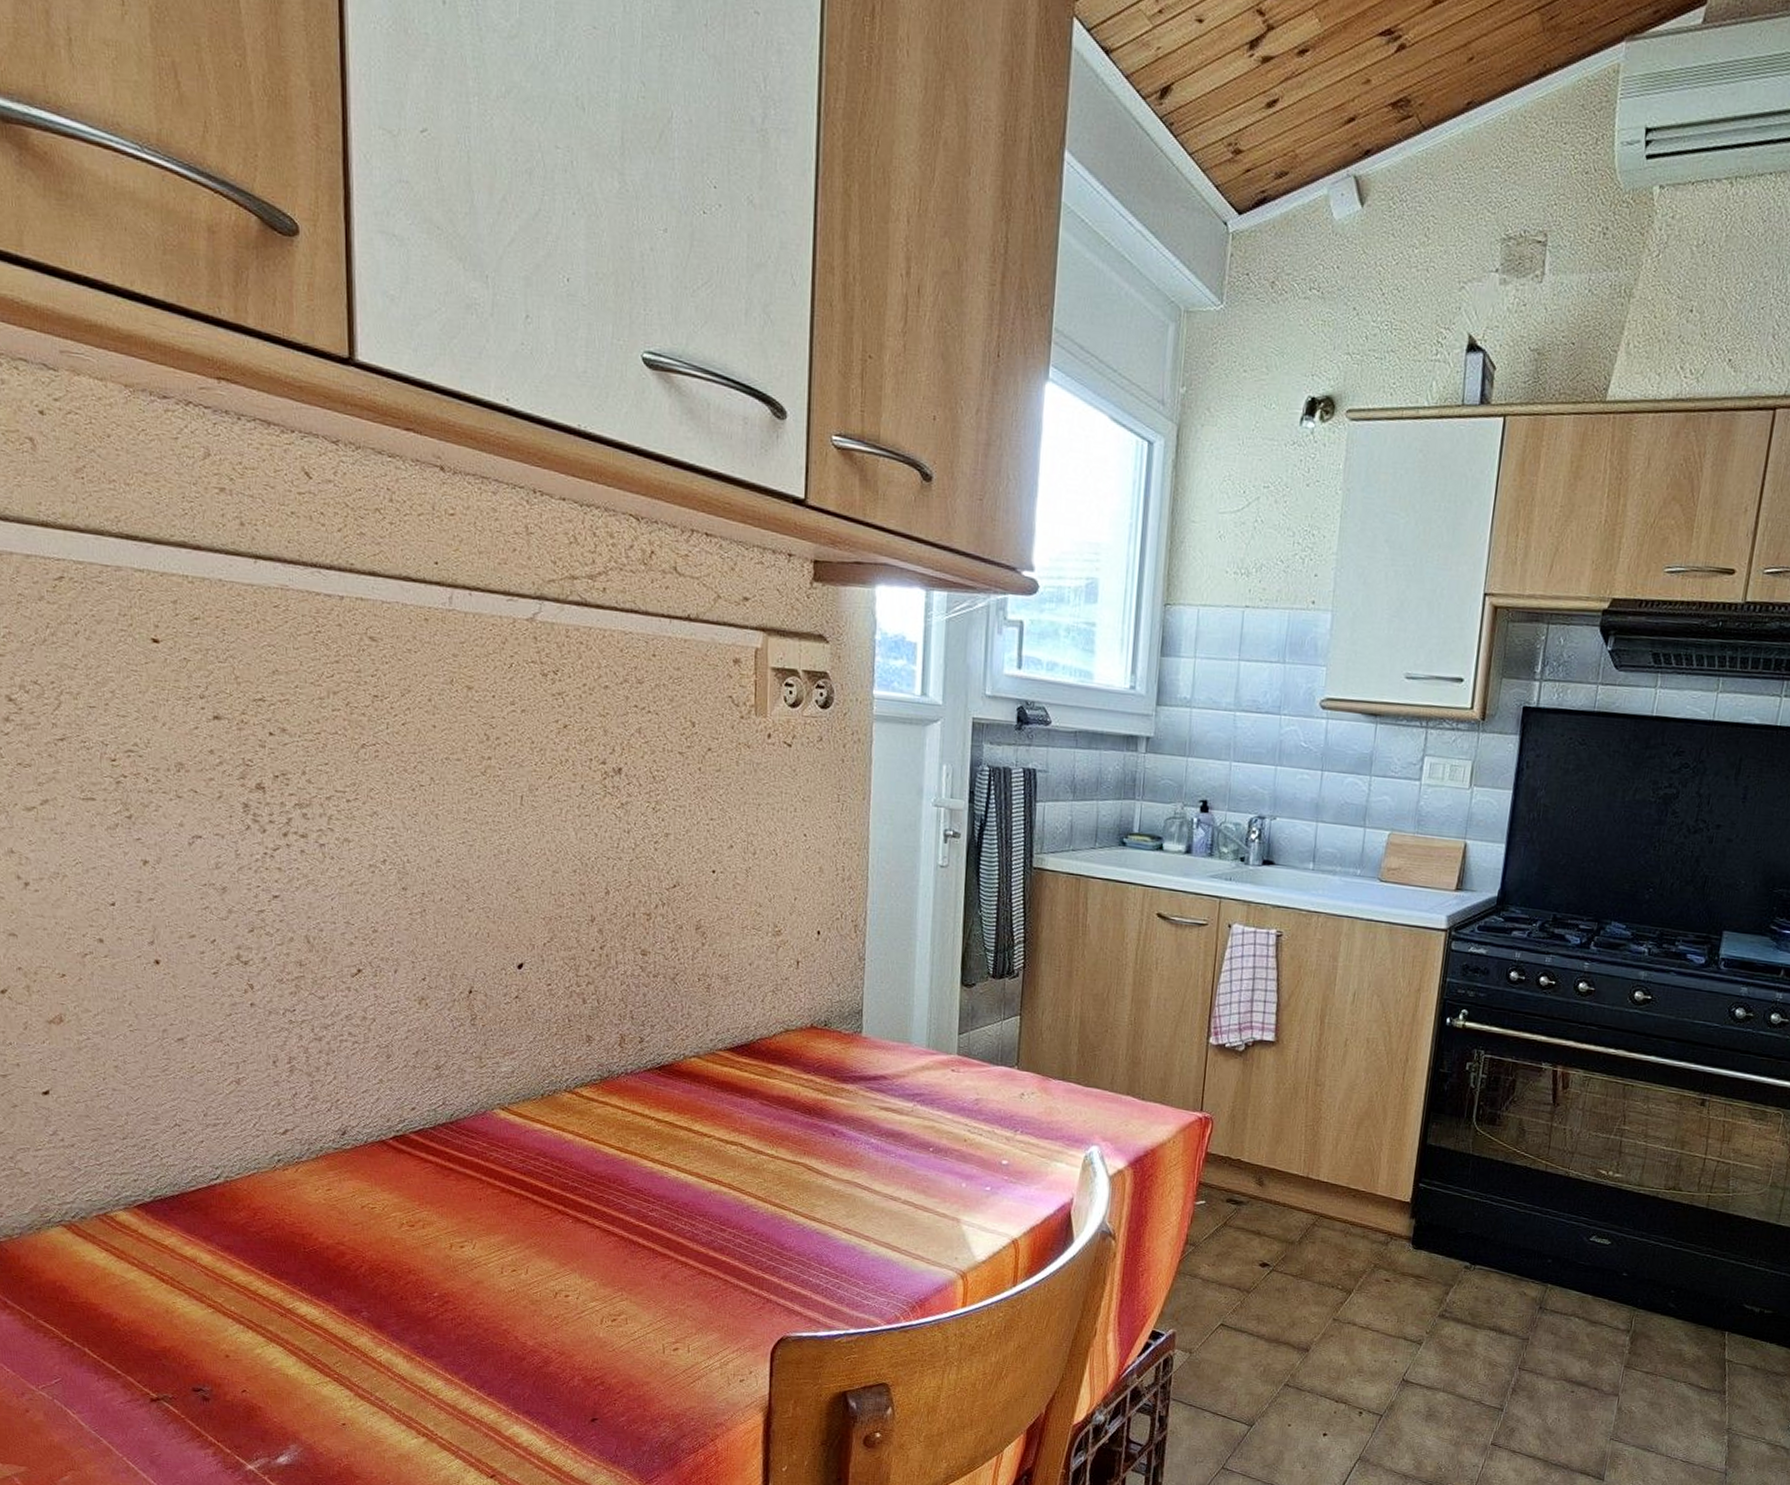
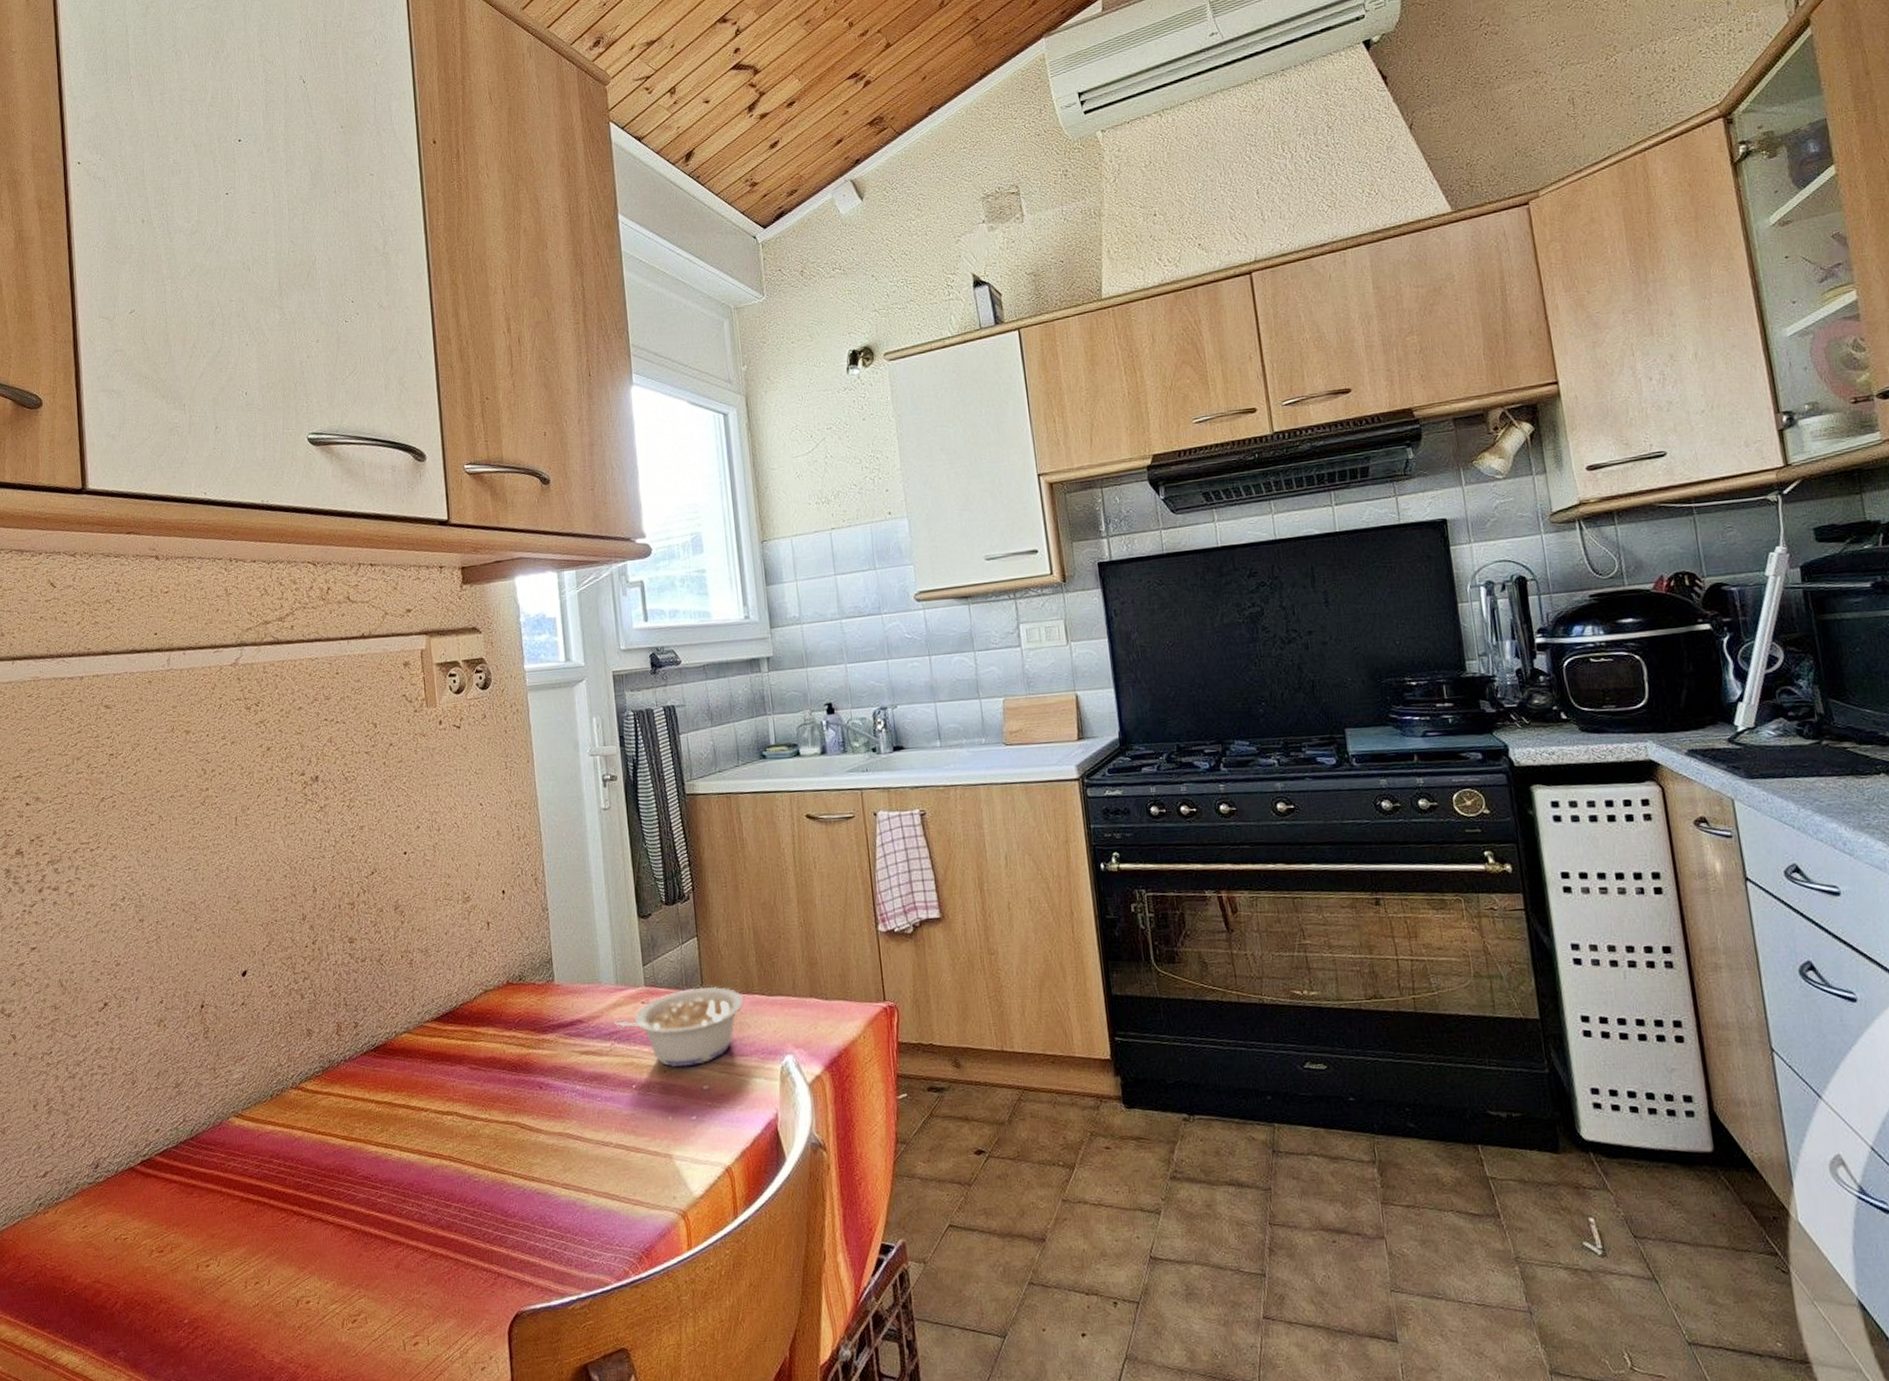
legume: none [920,1065,1058,1141] -> present [615,986,744,1067]

